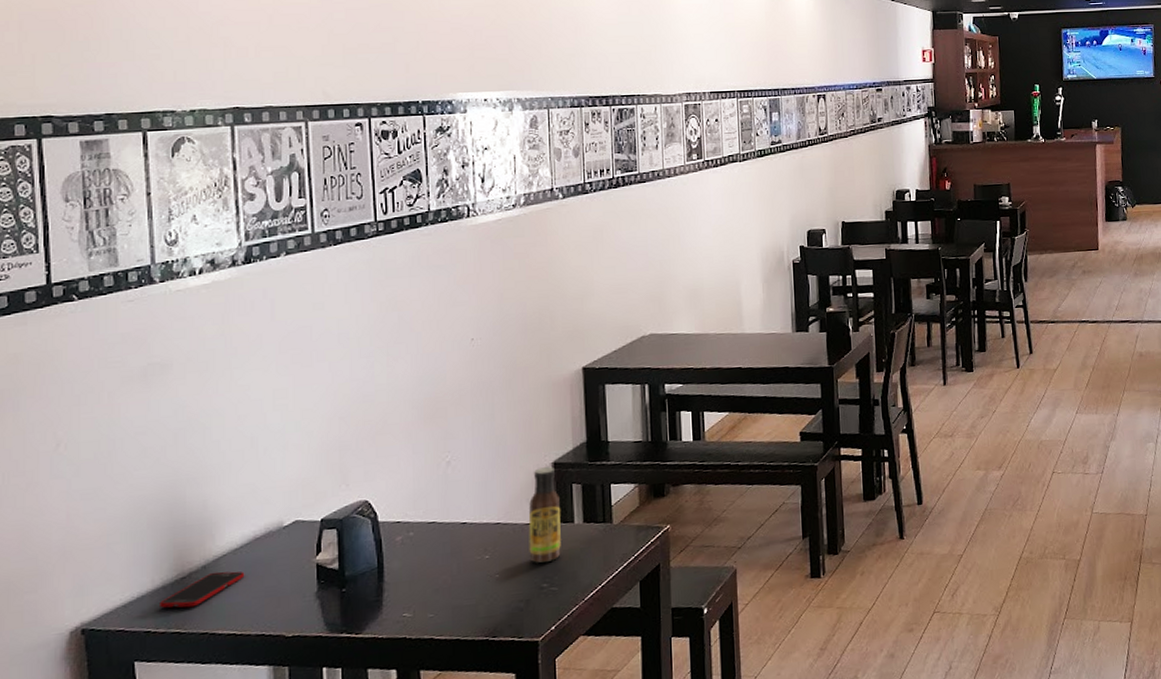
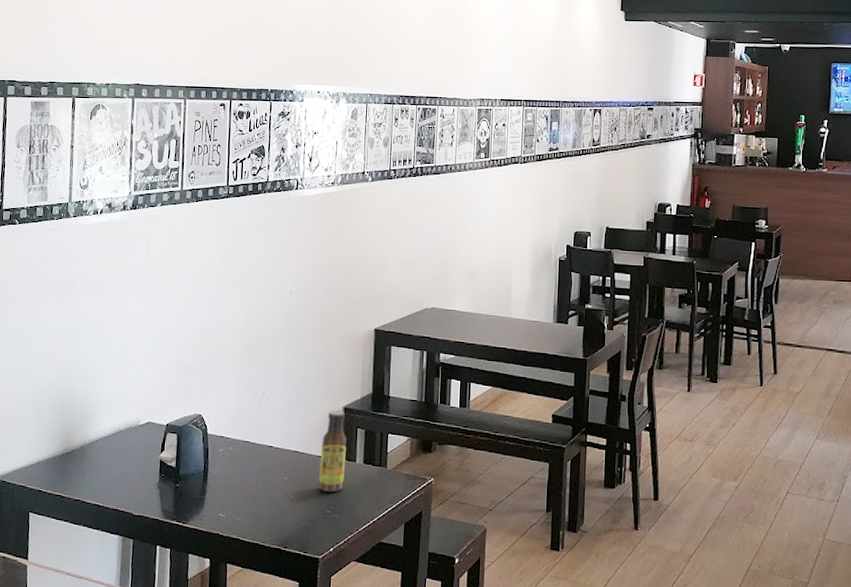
cell phone: present [160,571,245,608] -> none [50,452,110,478]

